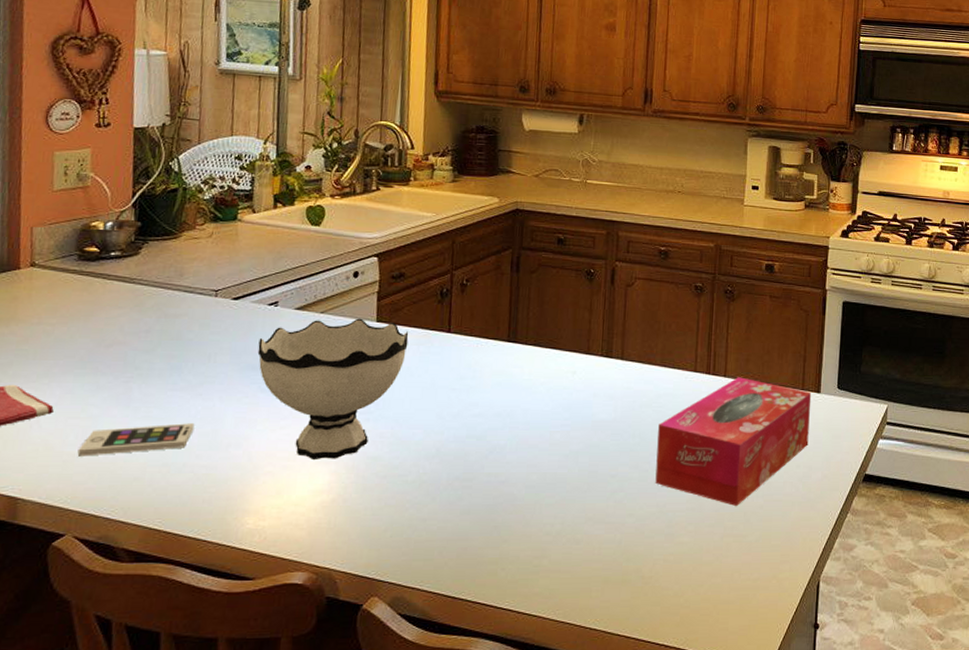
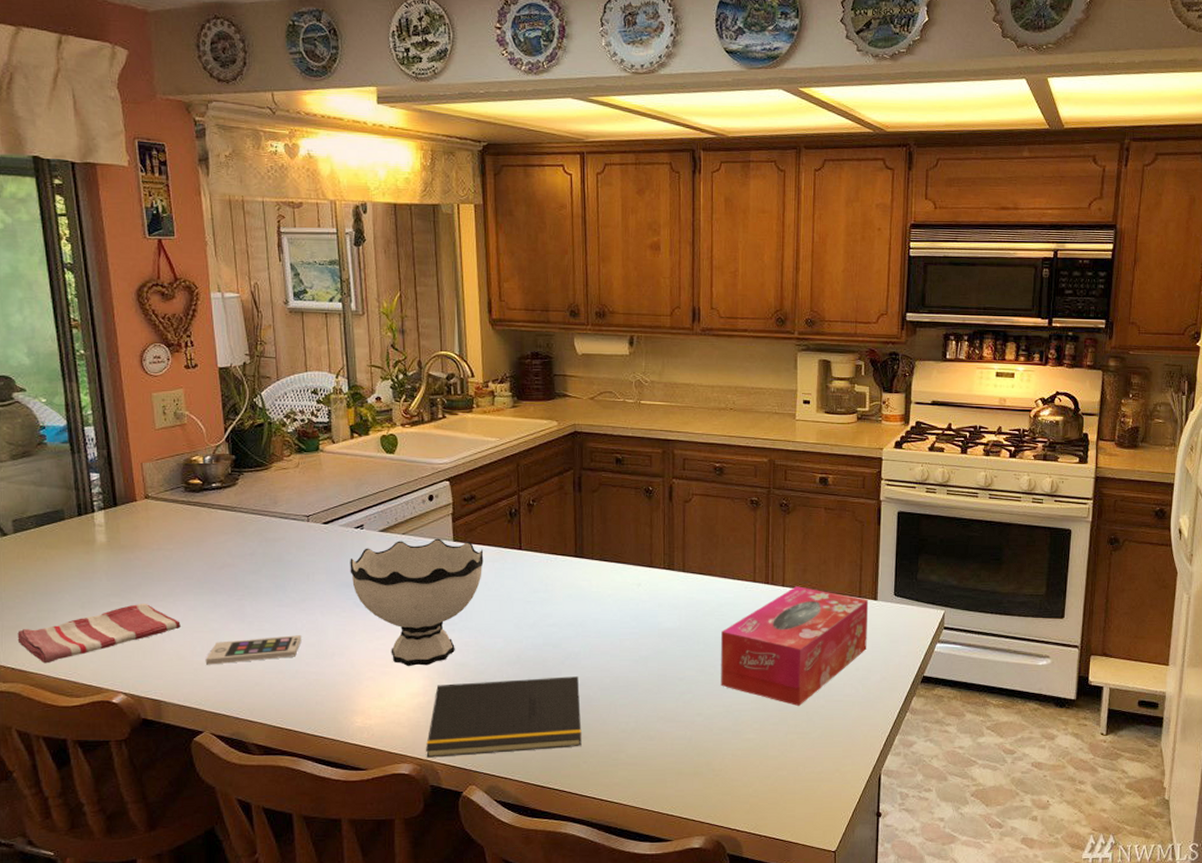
notepad: none [324,472,503,565] -> present [426,676,582,758]

